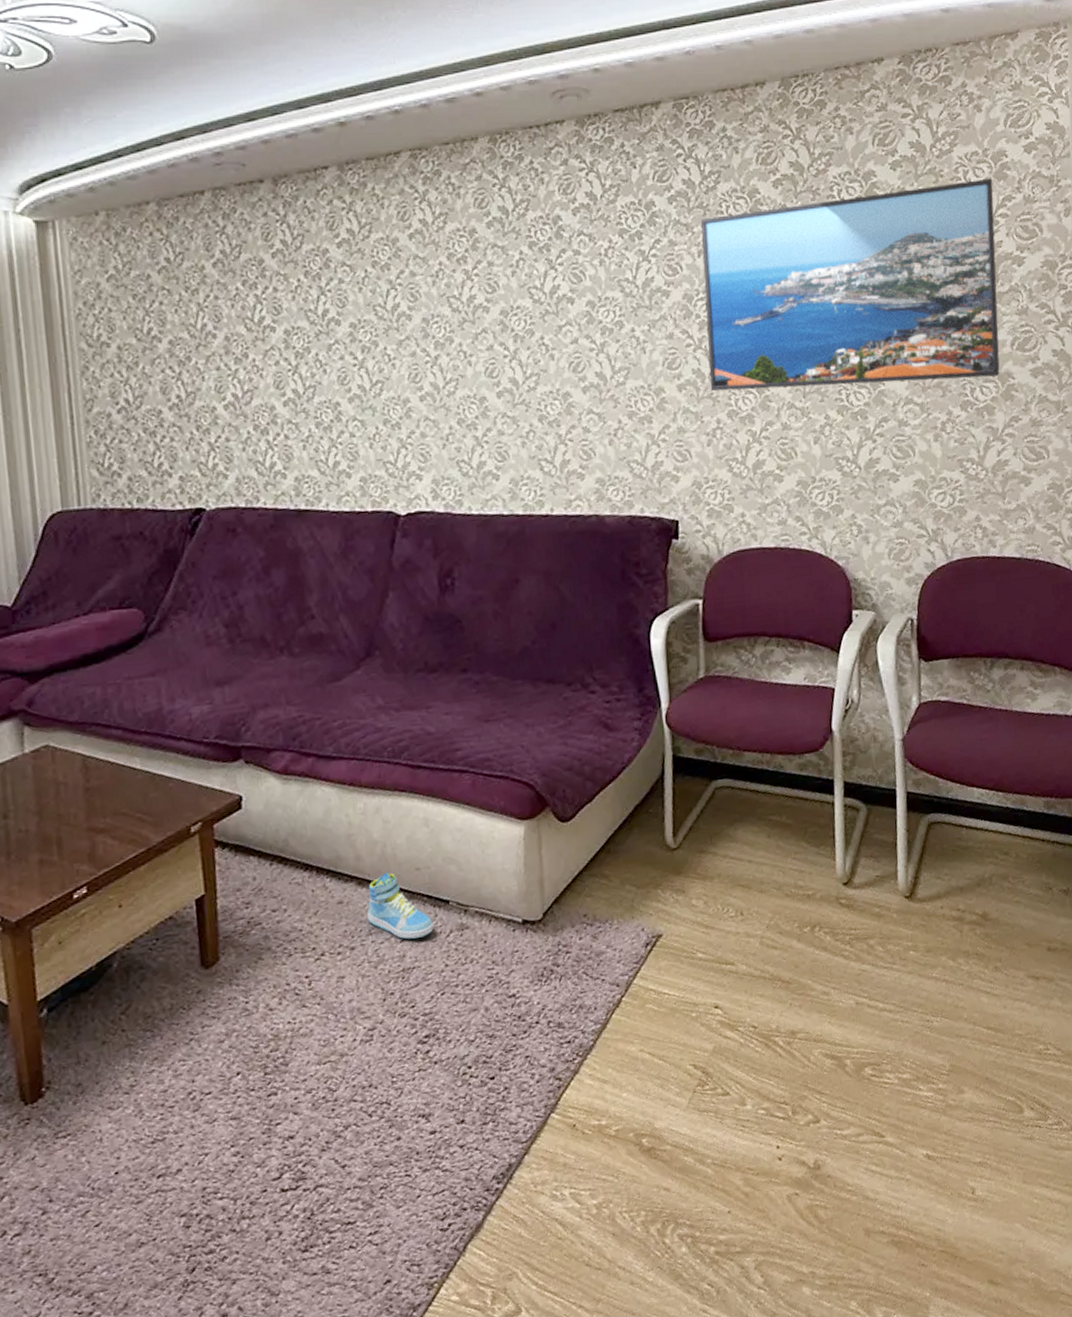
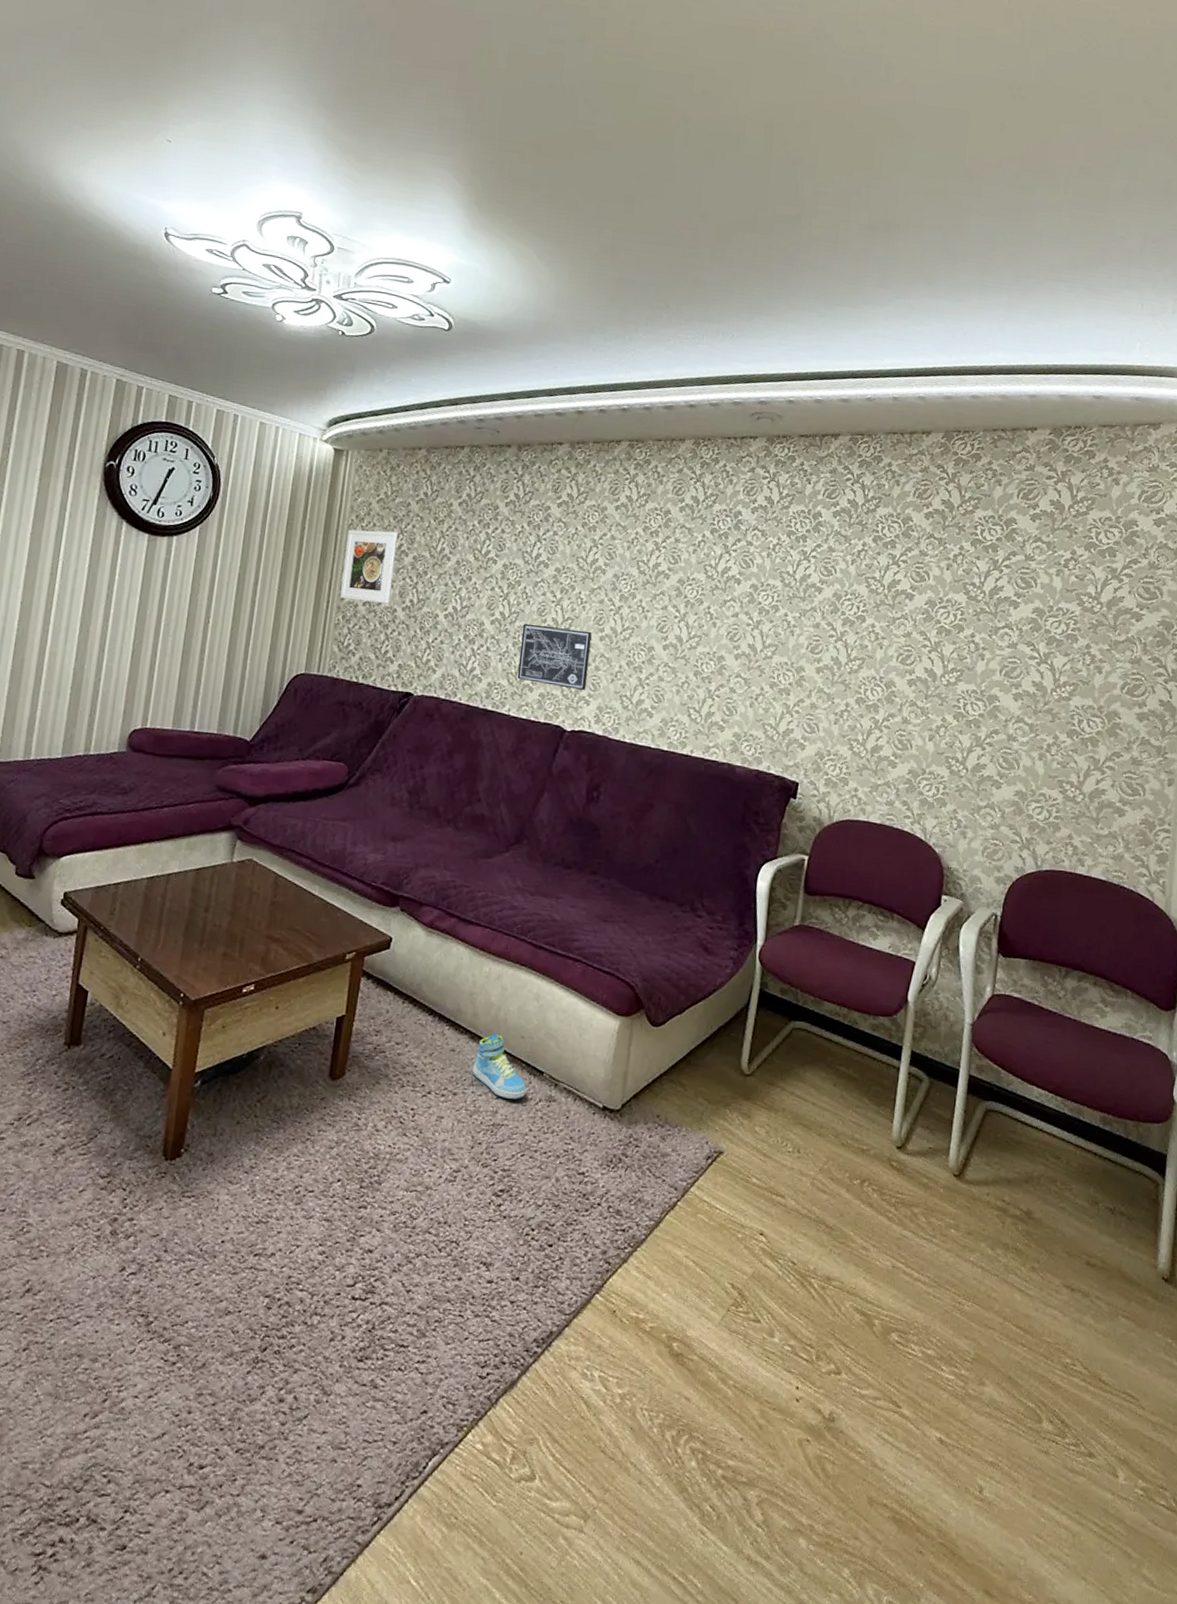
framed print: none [78,314,151,410] -> present [340,529,398,604]
wall art: none [323,392,415,466] -> present [517,623,592,691]
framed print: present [701,178,1000,392] -> none [844,533,1122,714]

